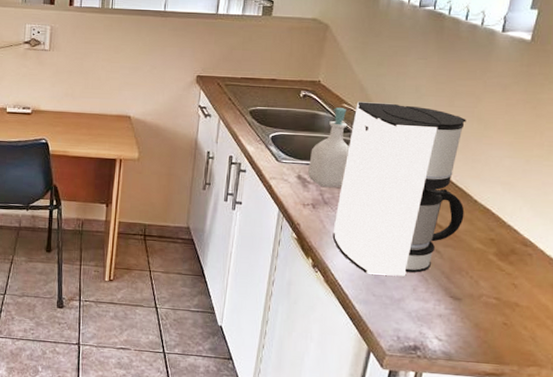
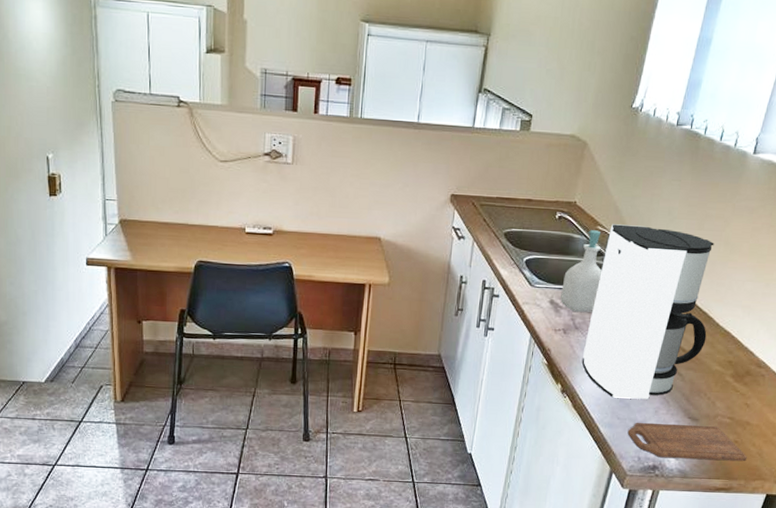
cutting board: none [384,299,519,346] -> present [627,422,747,462]

